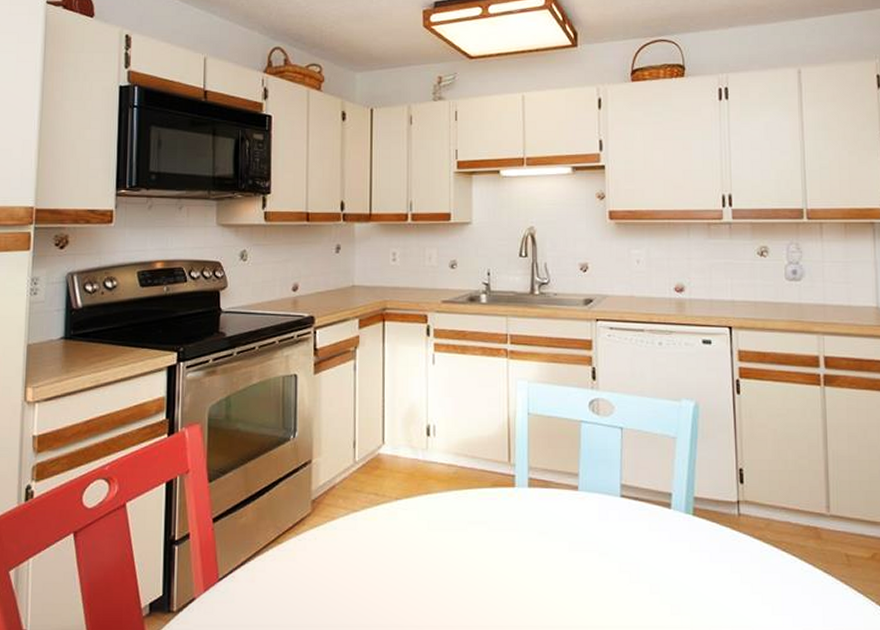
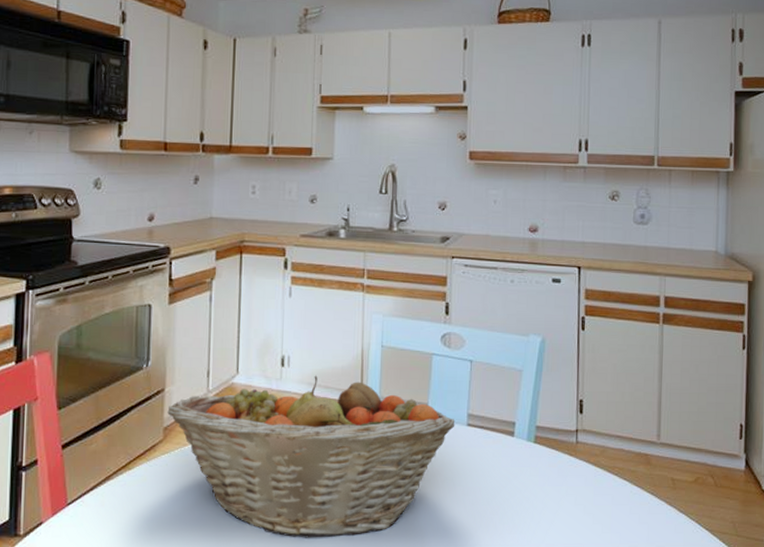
fruit basket: none [315,445,608,617] -> present [167,375,455,538]

